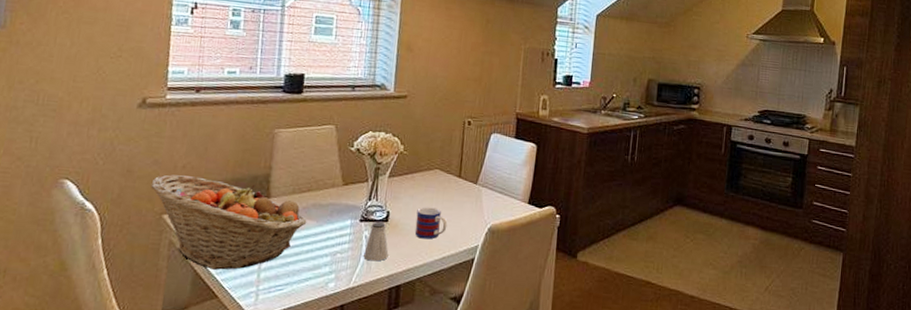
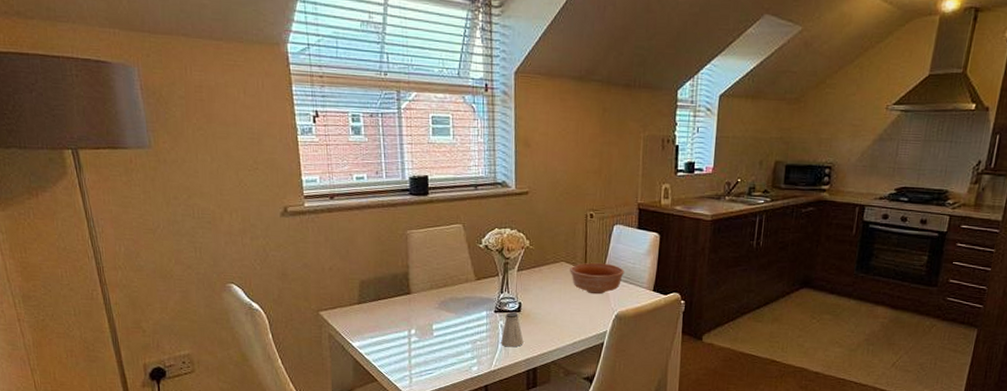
fruit basket: present [151,175,307,270] -> none [305,276,447,358]
mug: present [415,207,448,240] -> none [546,297,576,327]
bowl: none [443,171,500,206] -> present [570,262,624,295]

